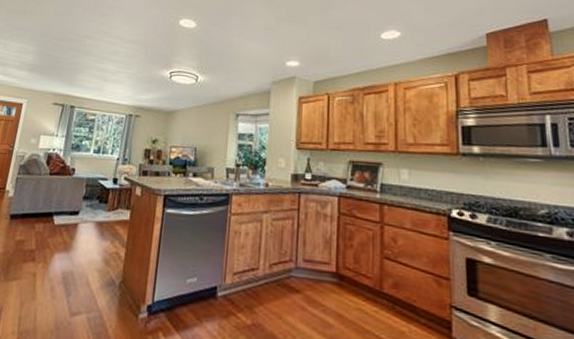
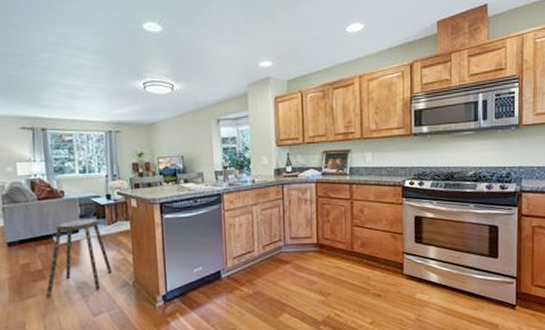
stool: none [30,200,102,284] -> present [46,218,113,297]

